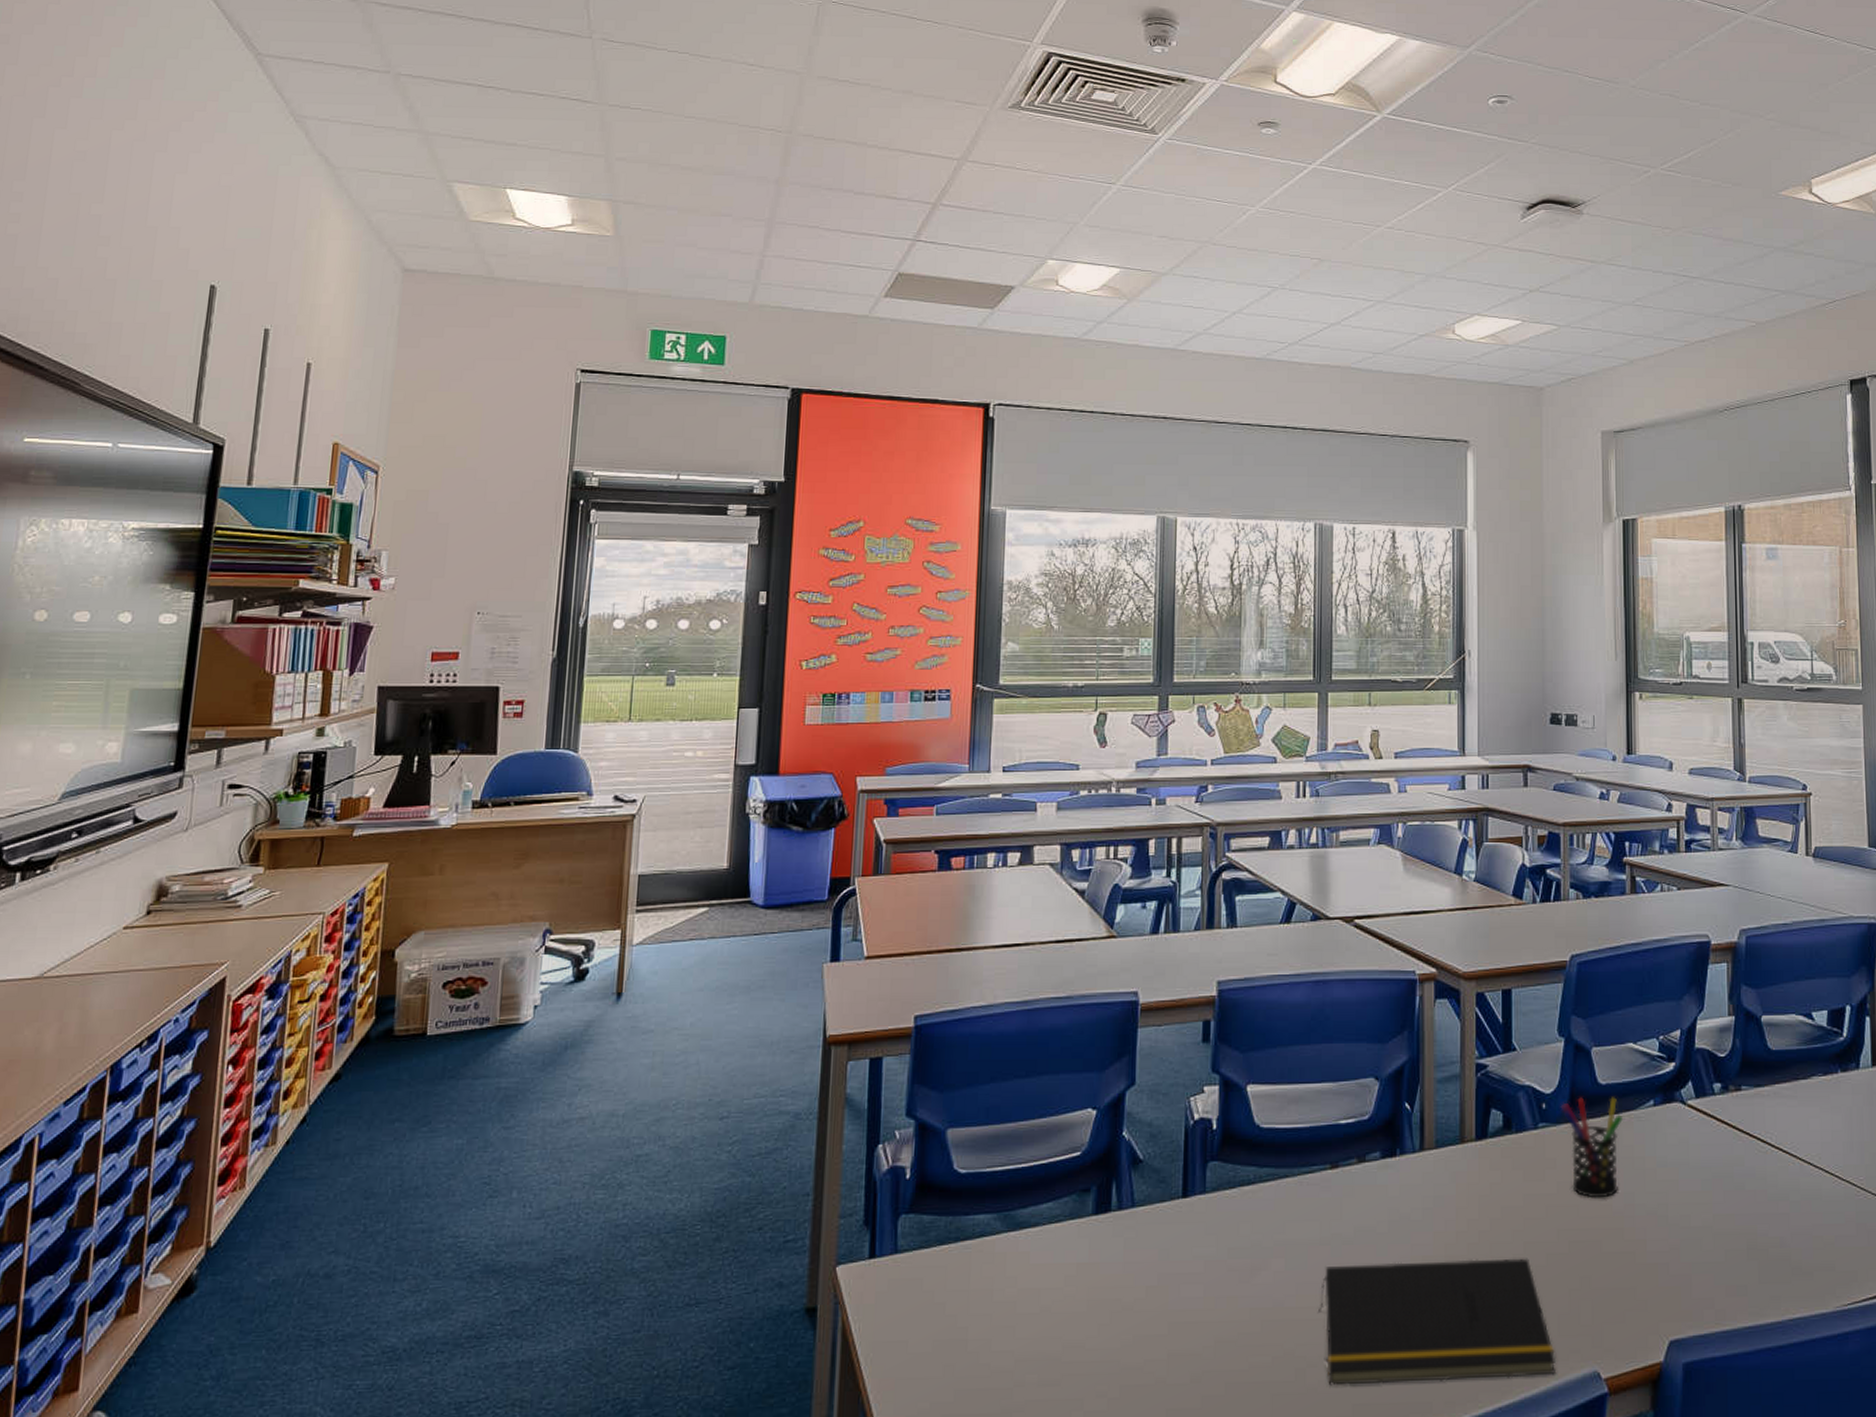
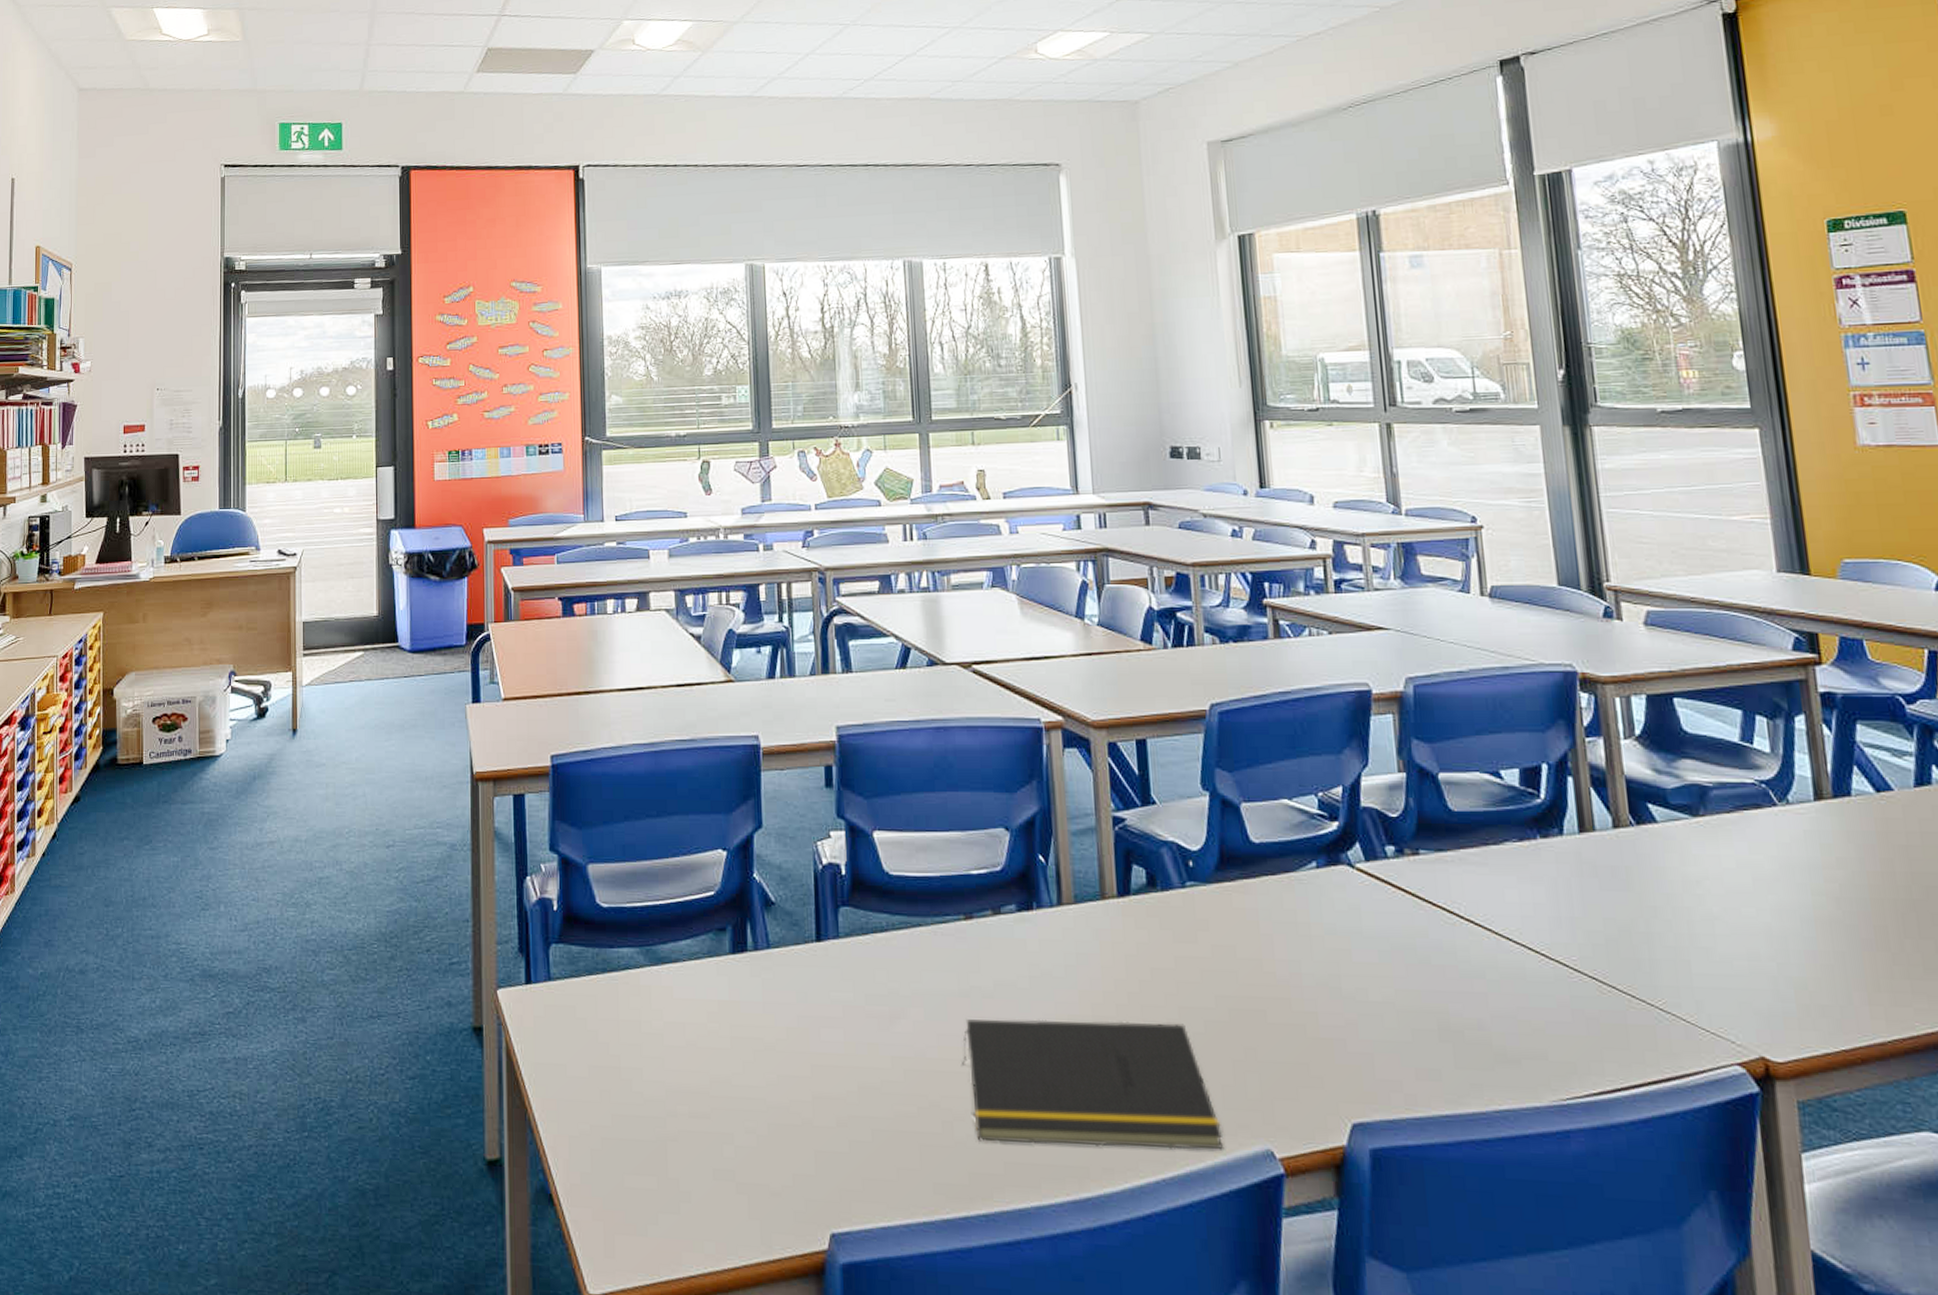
pen holder: present [1560,1097,1623,1198] -> none [1209,856,1282,965]

